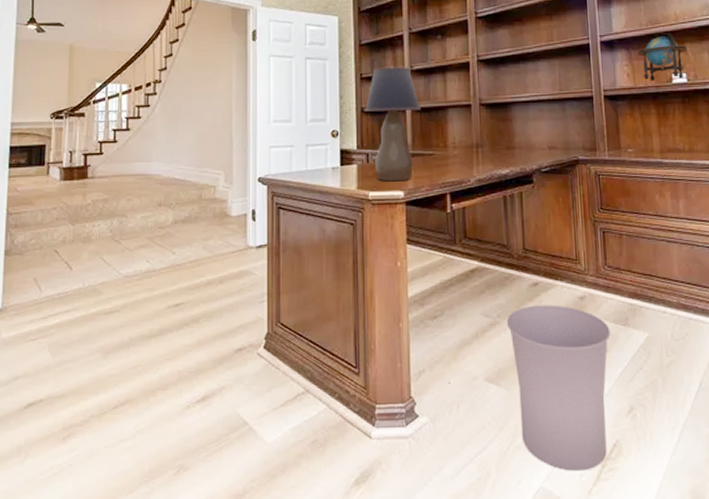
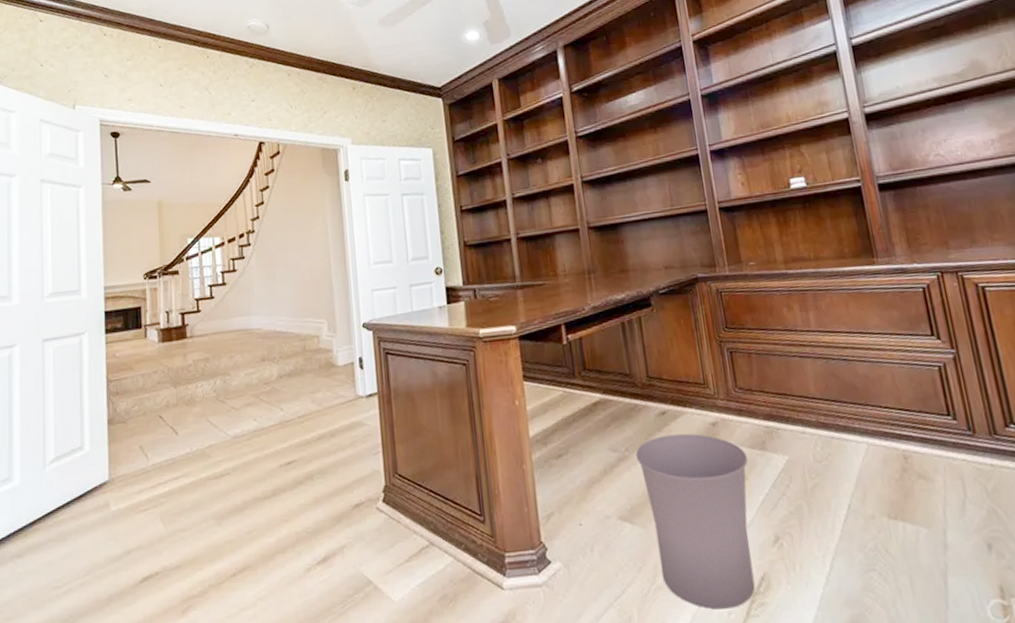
table lamp: present [364,66,421,182] -> none [467,195,526,317]
globe: present [637,30,688,81] -> none [750,133,804,188]

